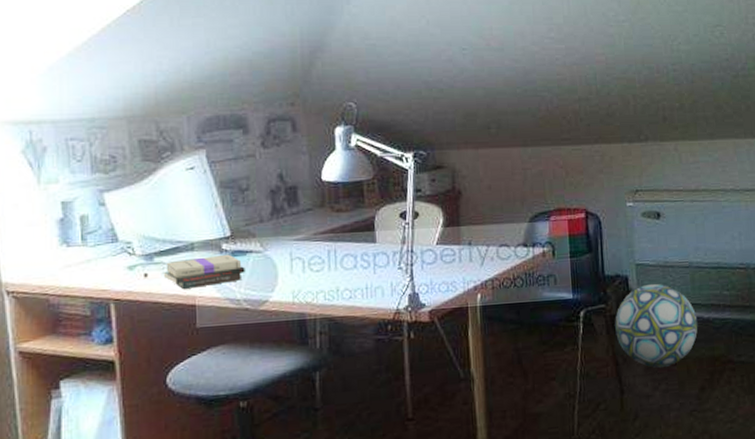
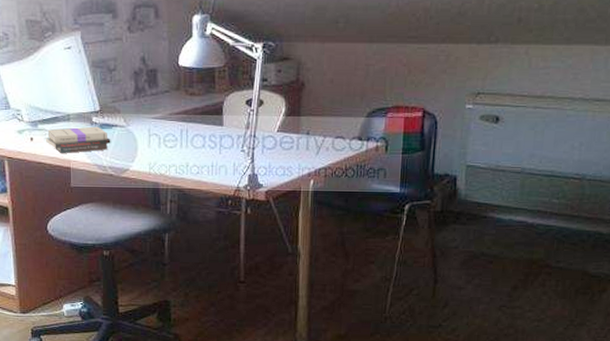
ball: present [615,284,698,368] -> none [437,186,521,264]

